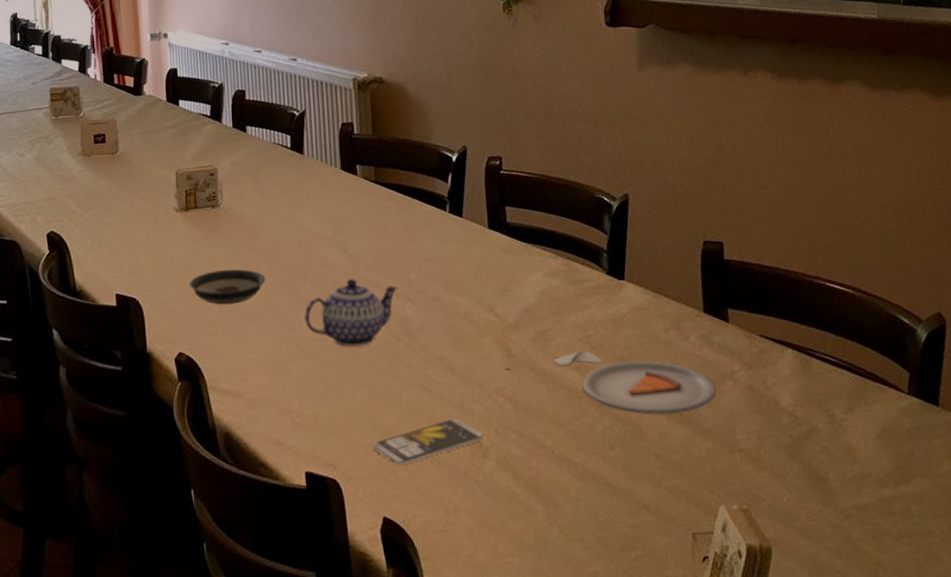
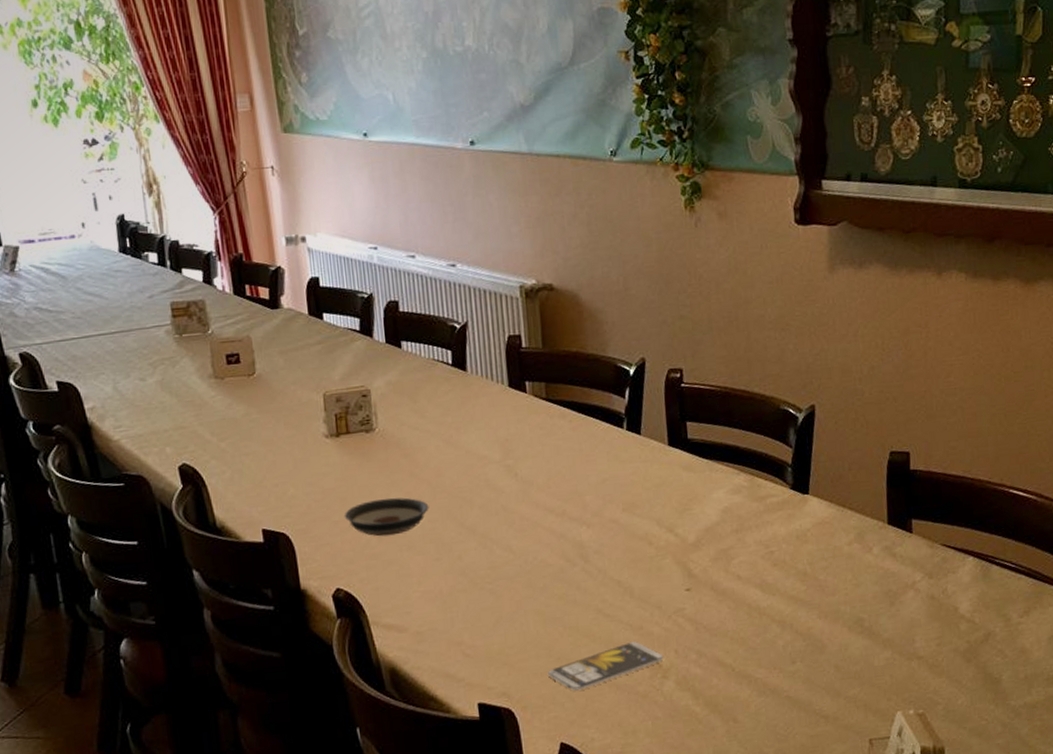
teapot: present [304,279,398,347] -> none [472,503,573,574]
dinner plate: present [553,350,716,415] -> none [735,567,897,628]

